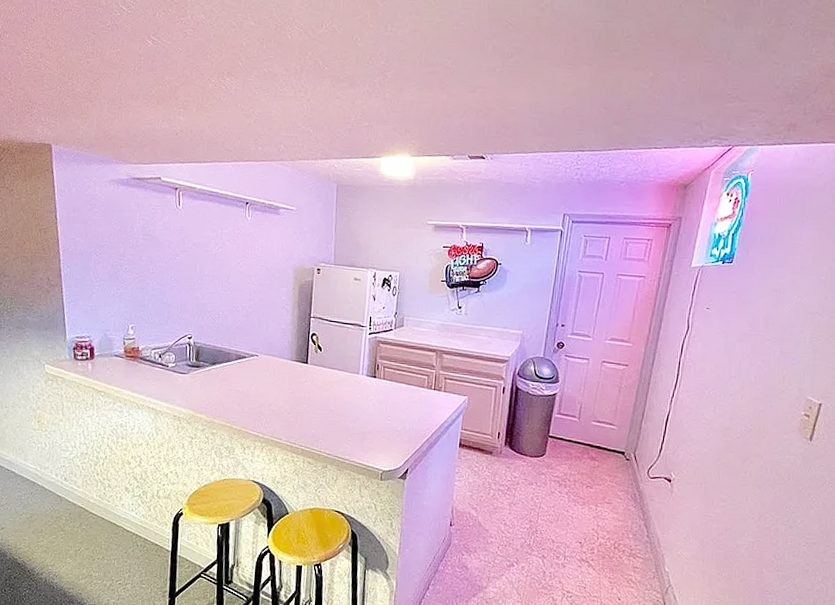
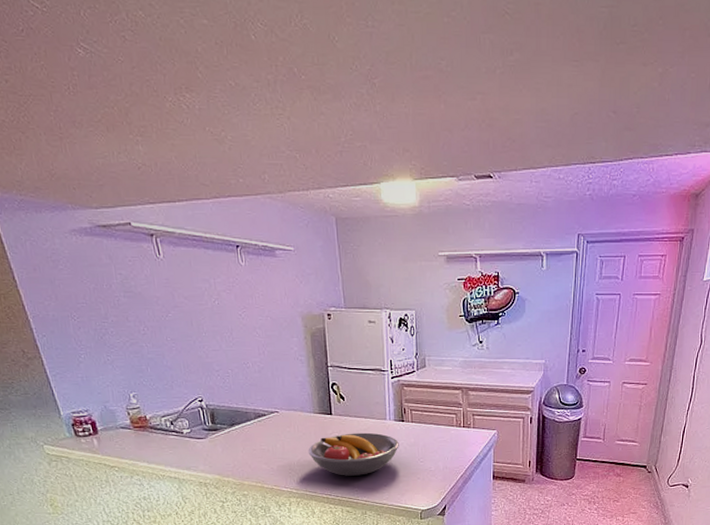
fruit bowl: none [279,383,369,427] -> present [308,432,399,476]

